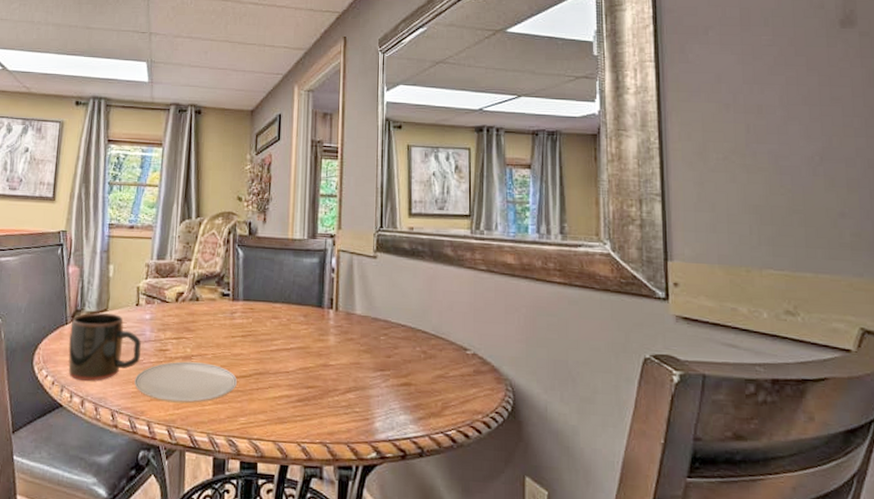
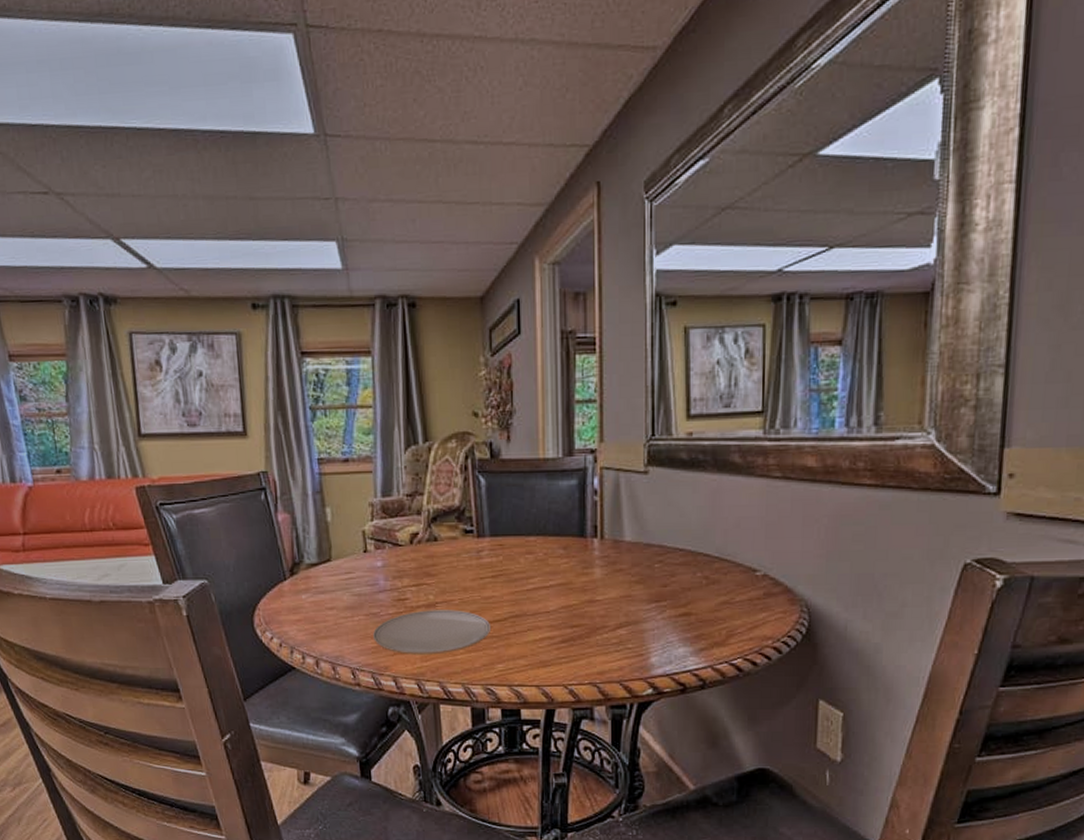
mug: present [68,313,142,381] -> none [290,564,377,639]

